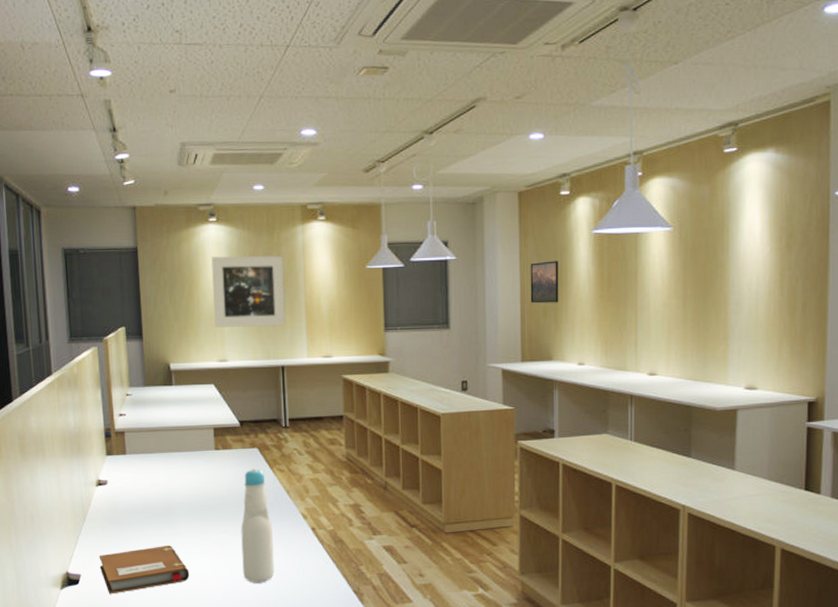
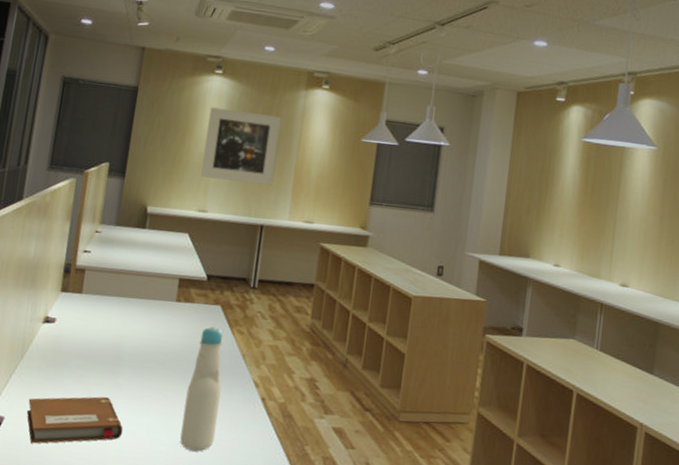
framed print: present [530,260,559,304] -> none [515,160,547,203]

